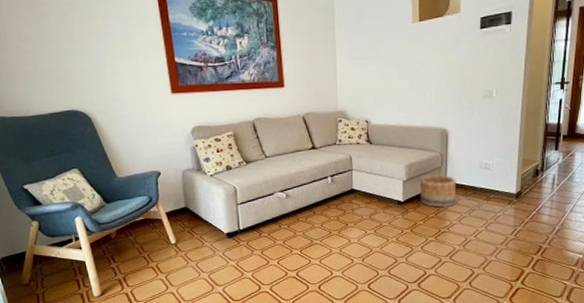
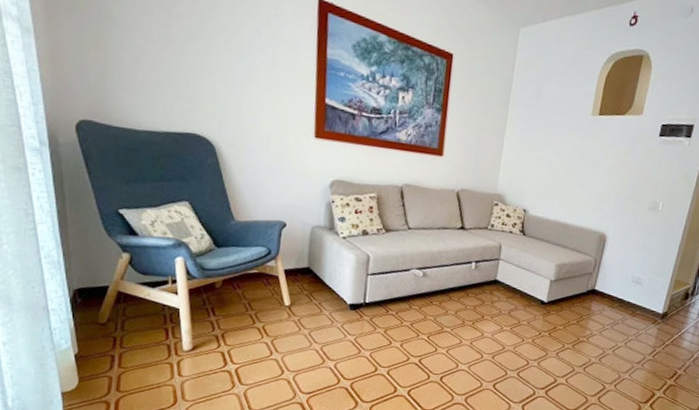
basket: present [419,173,456,207] -> none [564,278,605,316]

